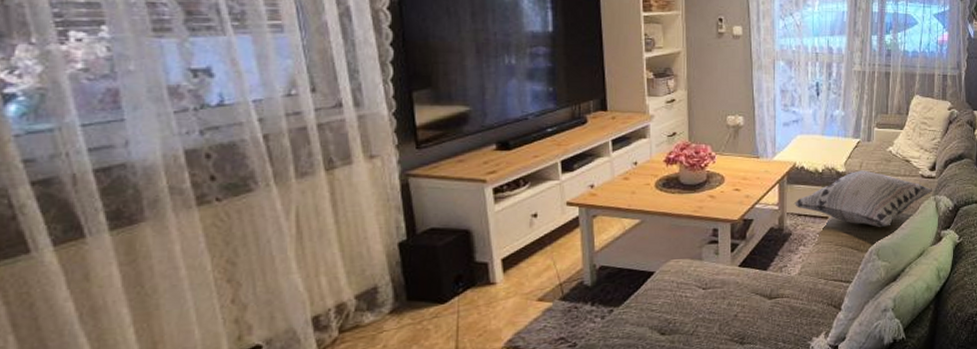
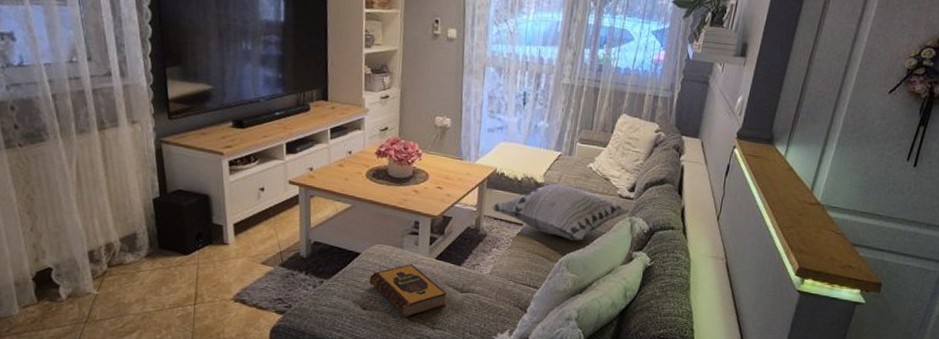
hardback book: none [666,276,754,336] -> present [369,264,447,318]

